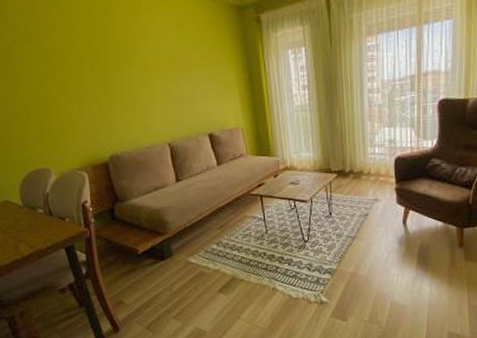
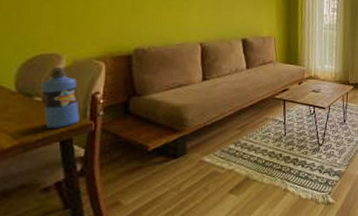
water bottle: none [40,179,76,238] -> present [41,66,80,129]

